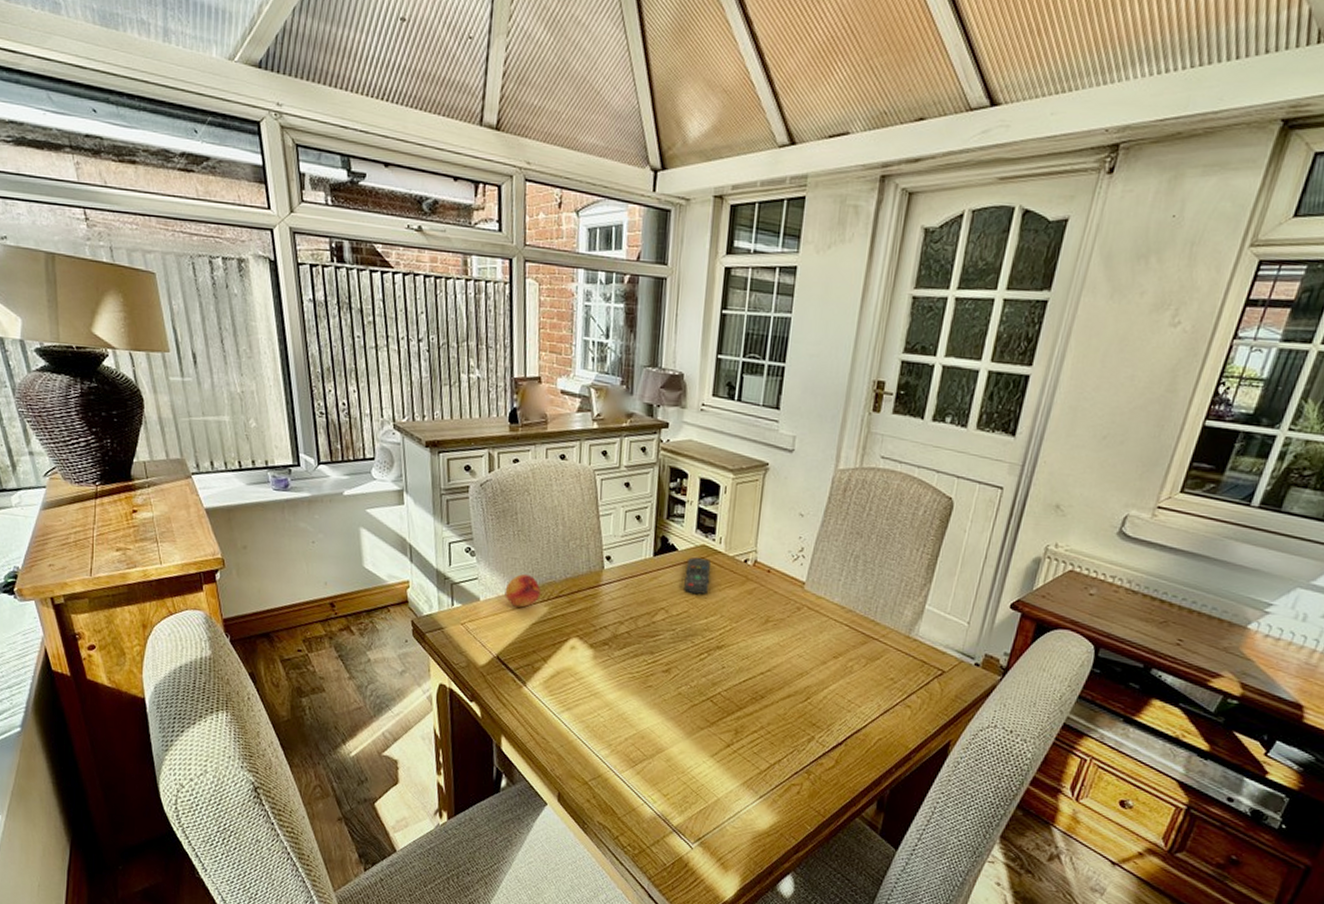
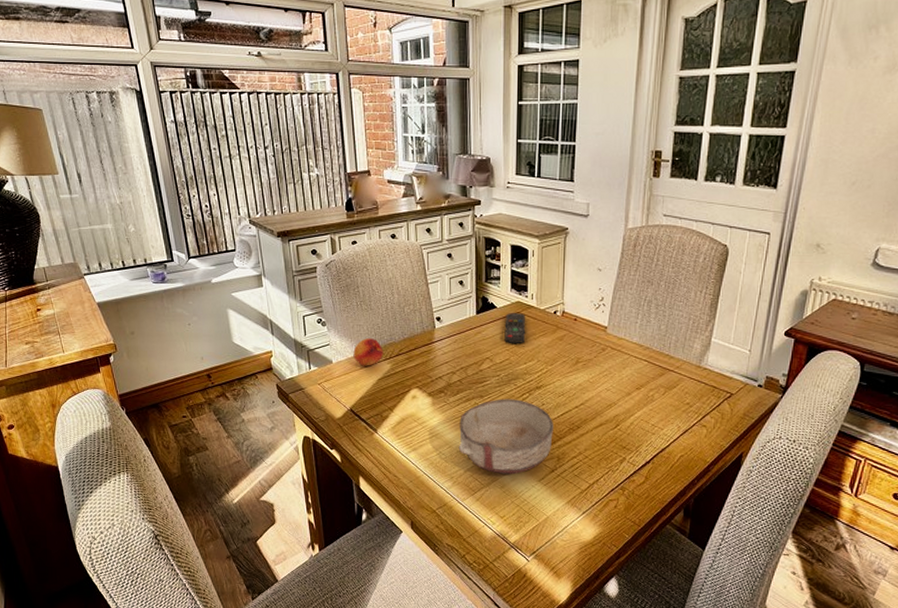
ceramic bowl: none [620,657,734,747] -> present [458,399,553,475]

